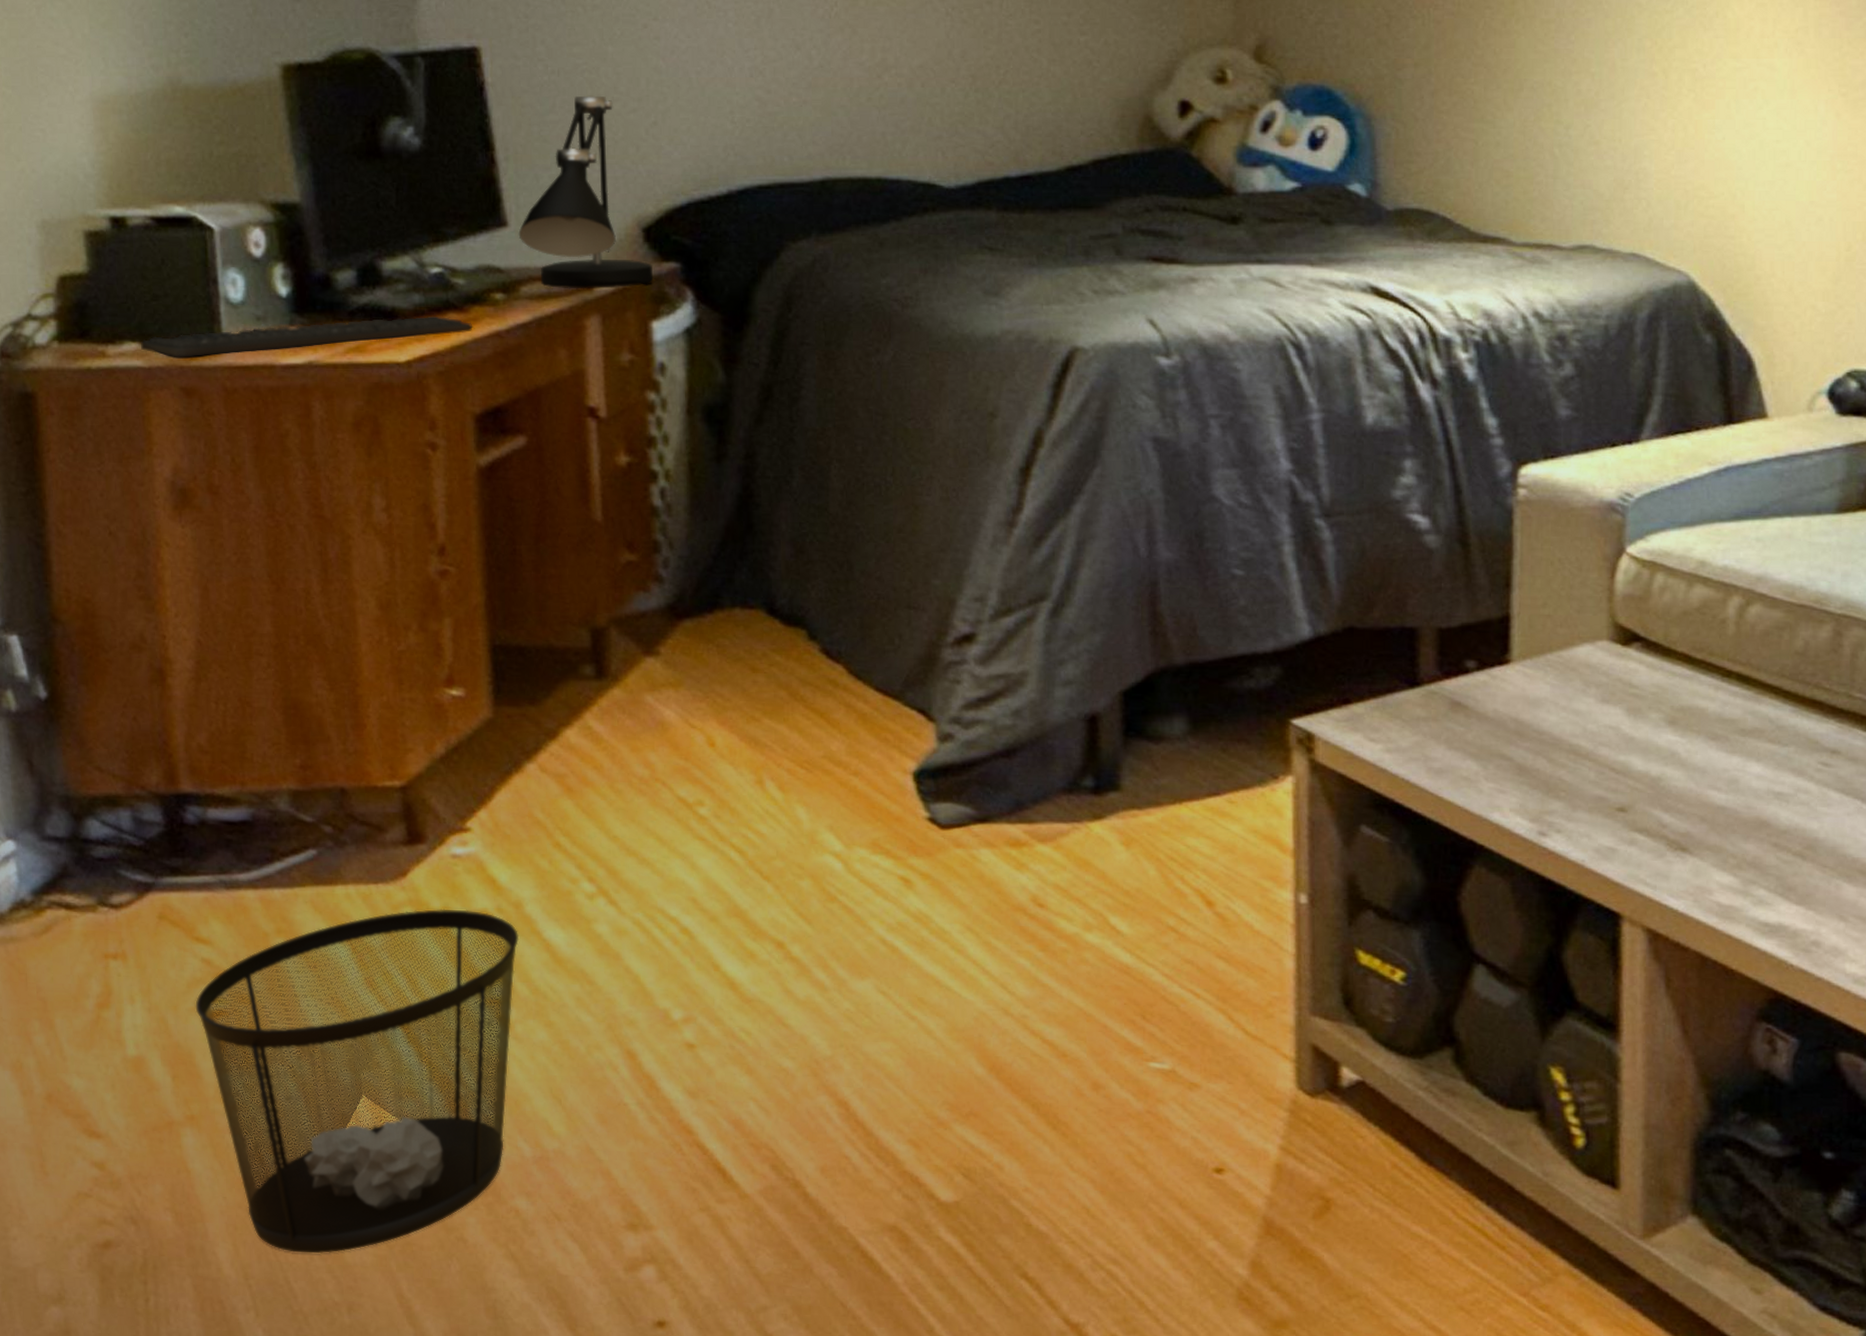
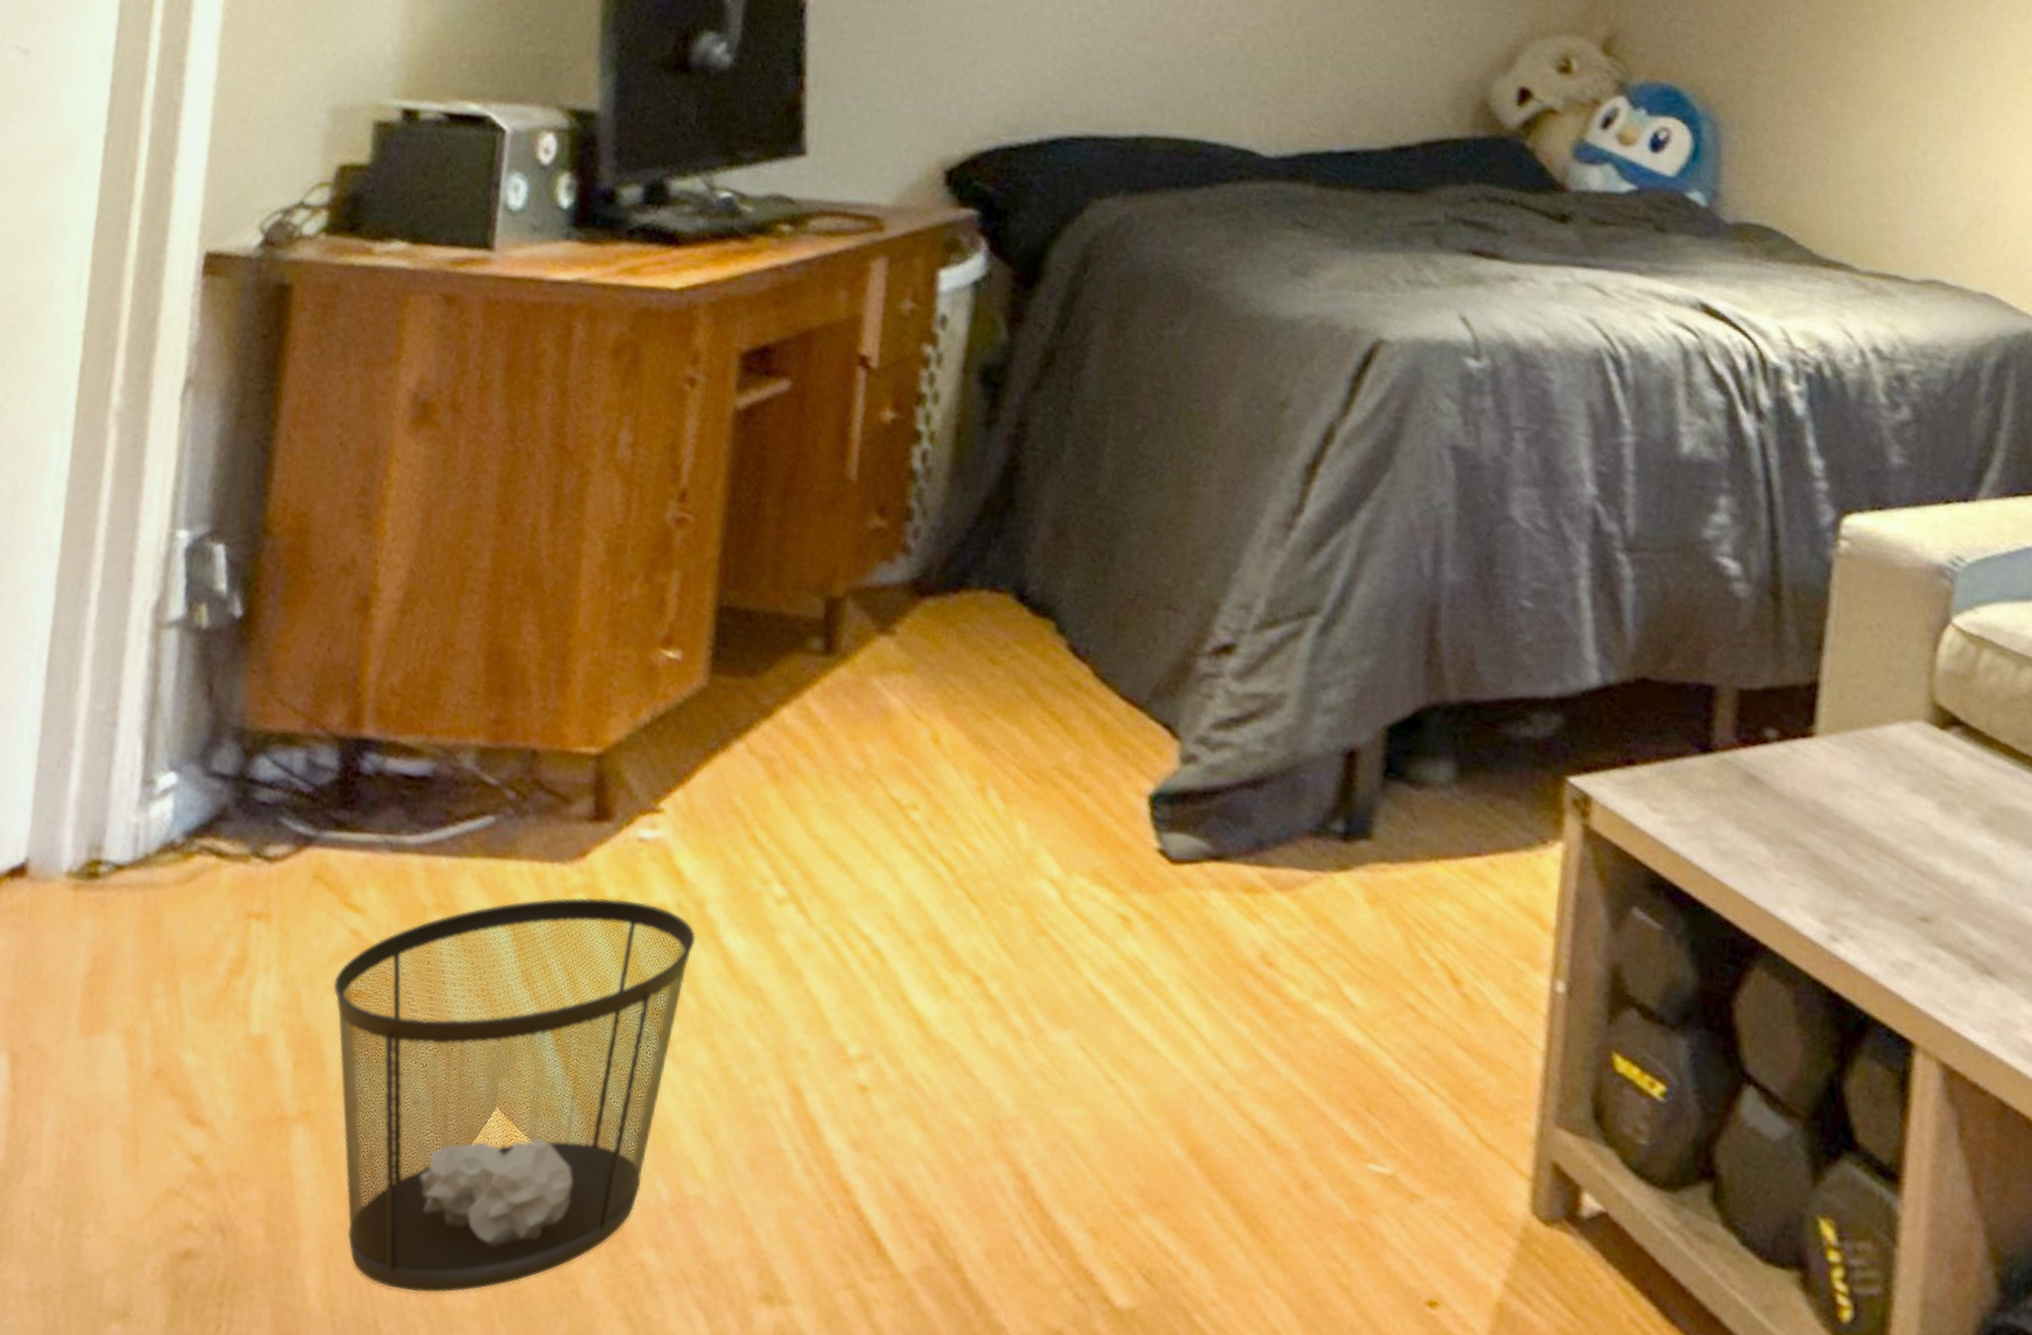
computer keyboard: present [141,316,472,358] -> none [409,237,753,264]
desk lamp: present [518,95,654,290] -> none [816,26,949,231]

